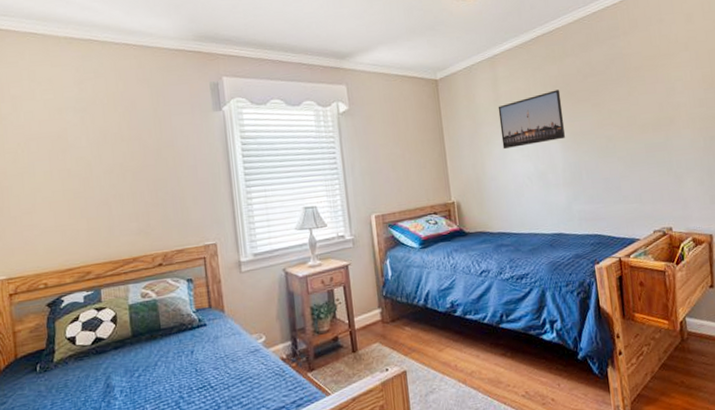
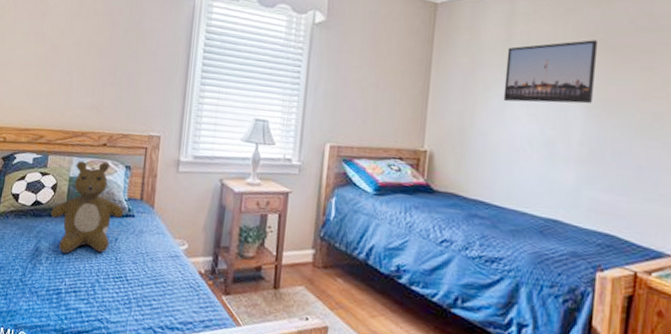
teddy bear: none [116,280,195,381] -> present [51,161,124,254]

